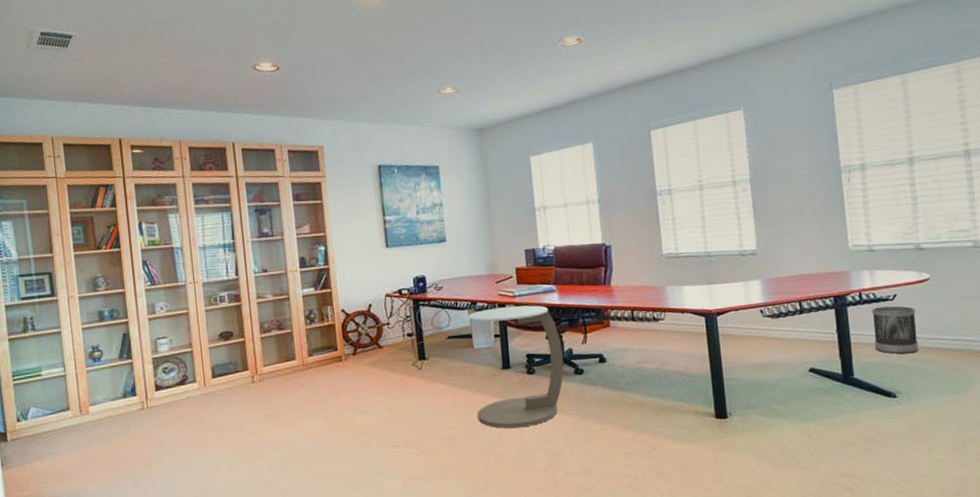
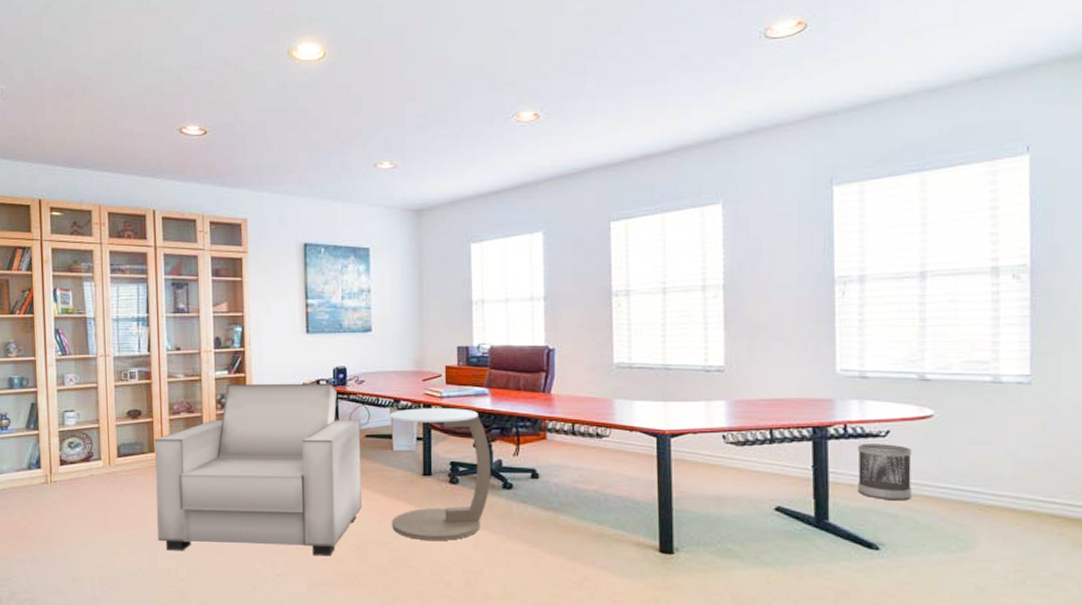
armchair: none [247,291,449,462] -> present [154,383,362,557]

